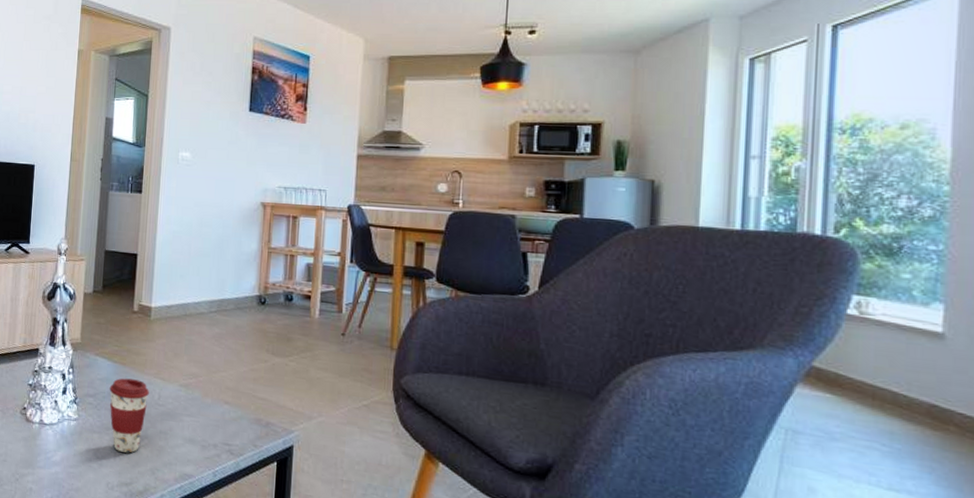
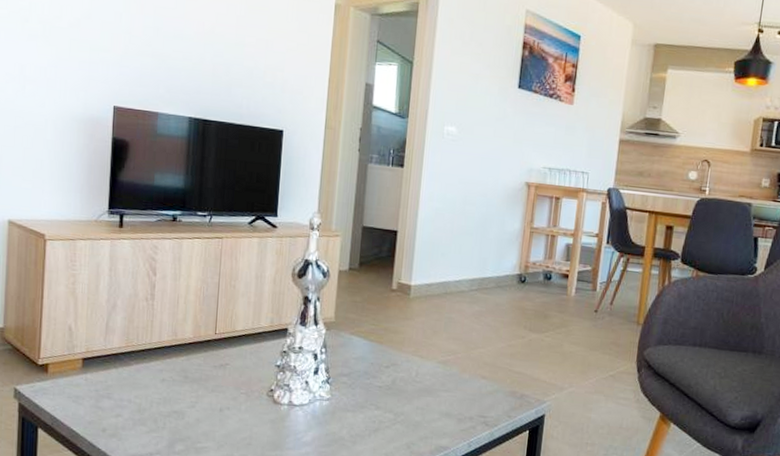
coffee cup: present [109,378,149,453] -> none [365,356,407,430]

